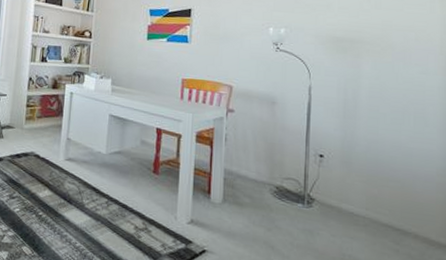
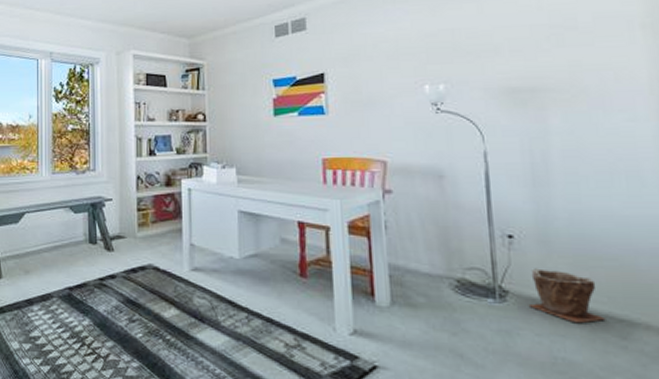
plant pot: none [328,183,385,230] -> present [528,268,606,324]

